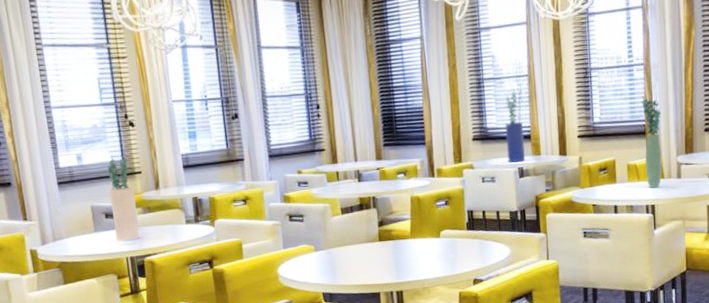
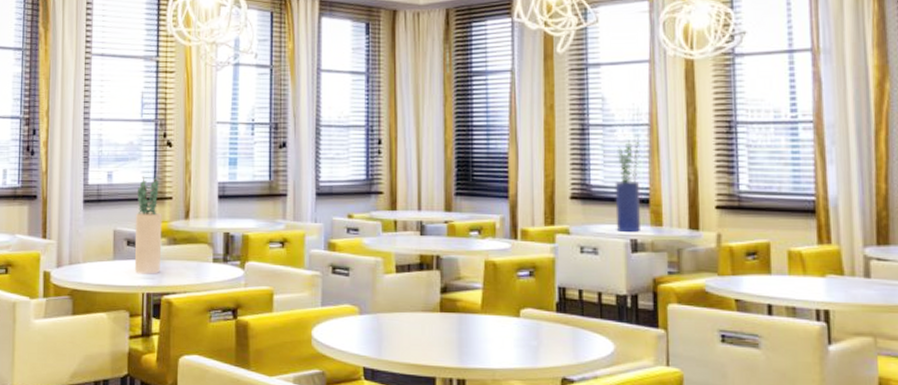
vase: present [641,96,662,188] -> none [809,162,841,287]

